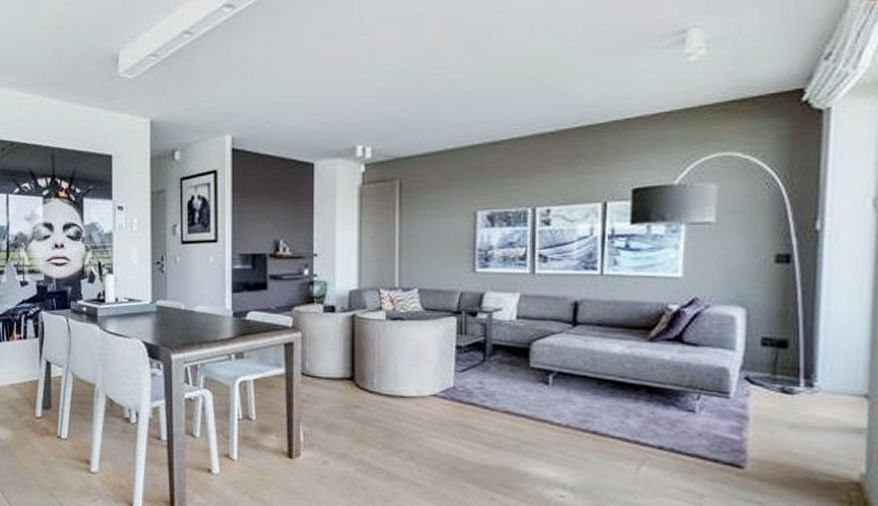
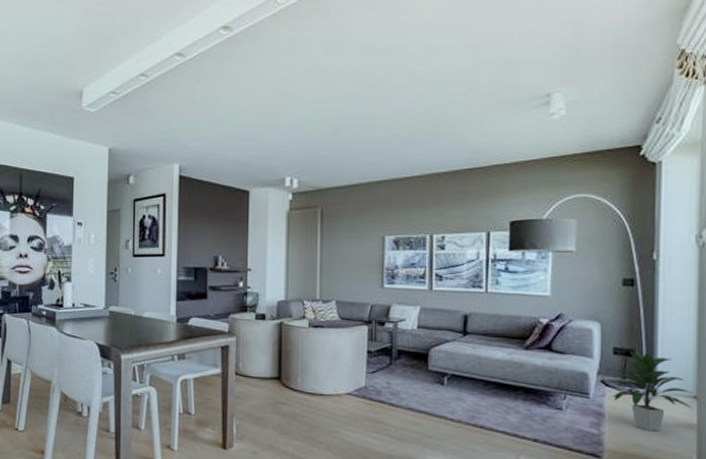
indoor plant: none [757,340,865,437] -> present [611,350,694,432]

